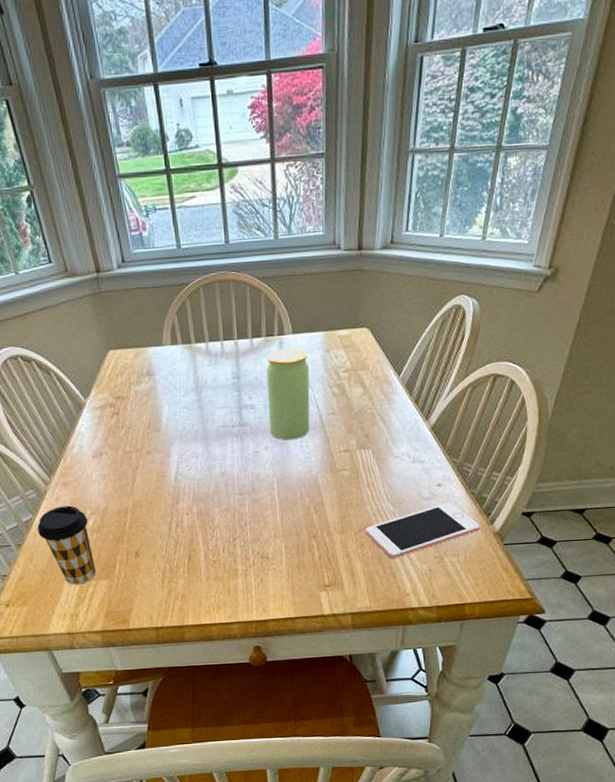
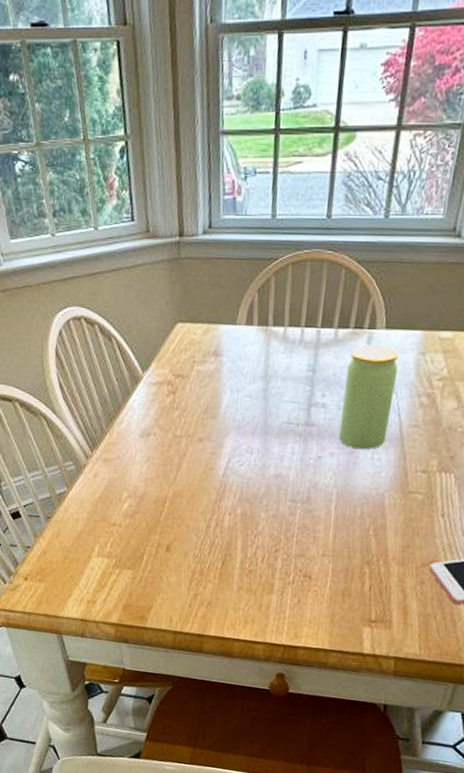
coffee cup: present [37,505,96,585] -> none [70,483,123,571]

